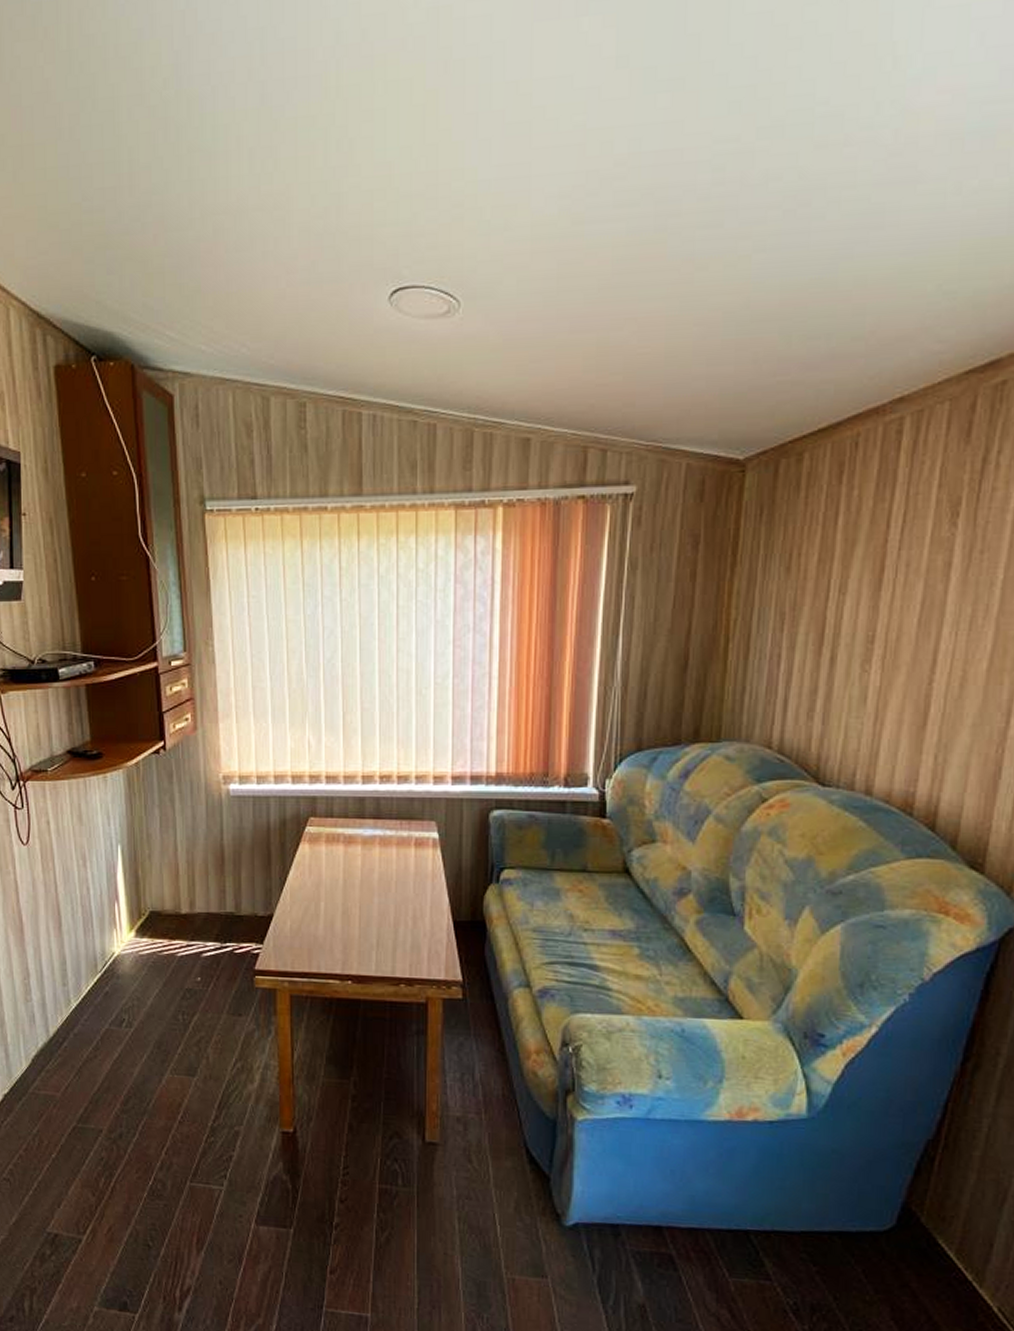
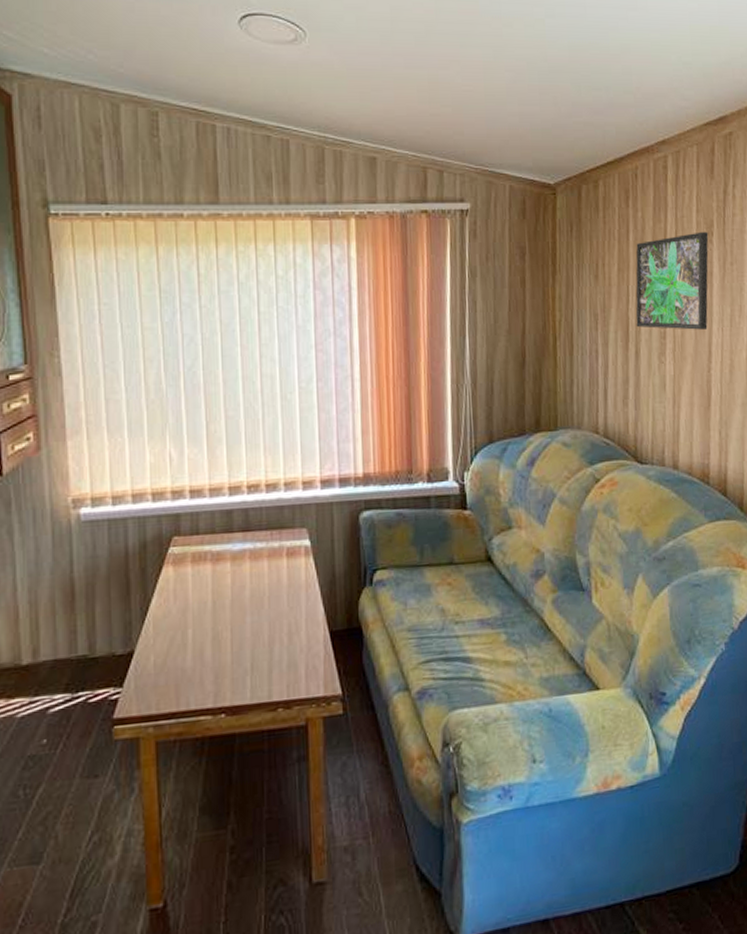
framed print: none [835,511,952,634] -> present [635,231,709,330]

